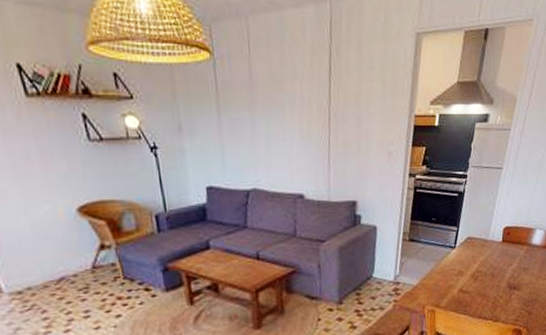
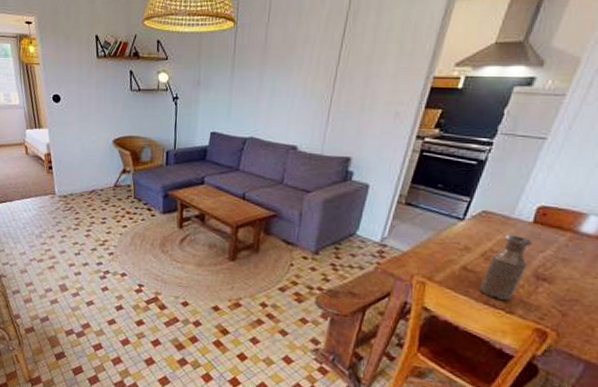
bottle: none [473,254,504,312] -> present [479,235,533,300]

